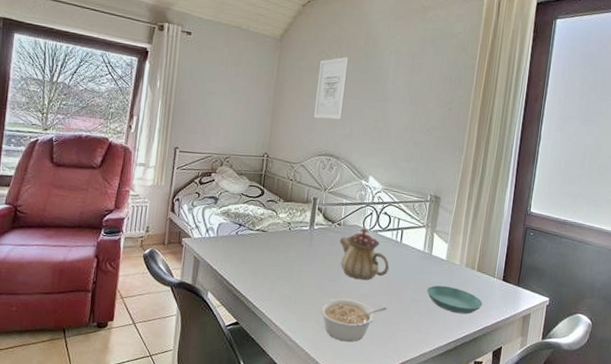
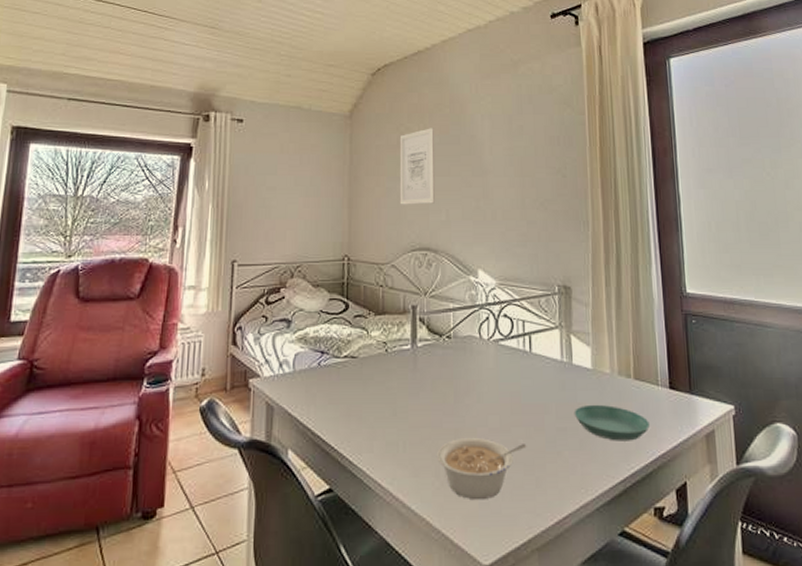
teapot: present [339,228,390,281] -> none [452,339,521,410]

